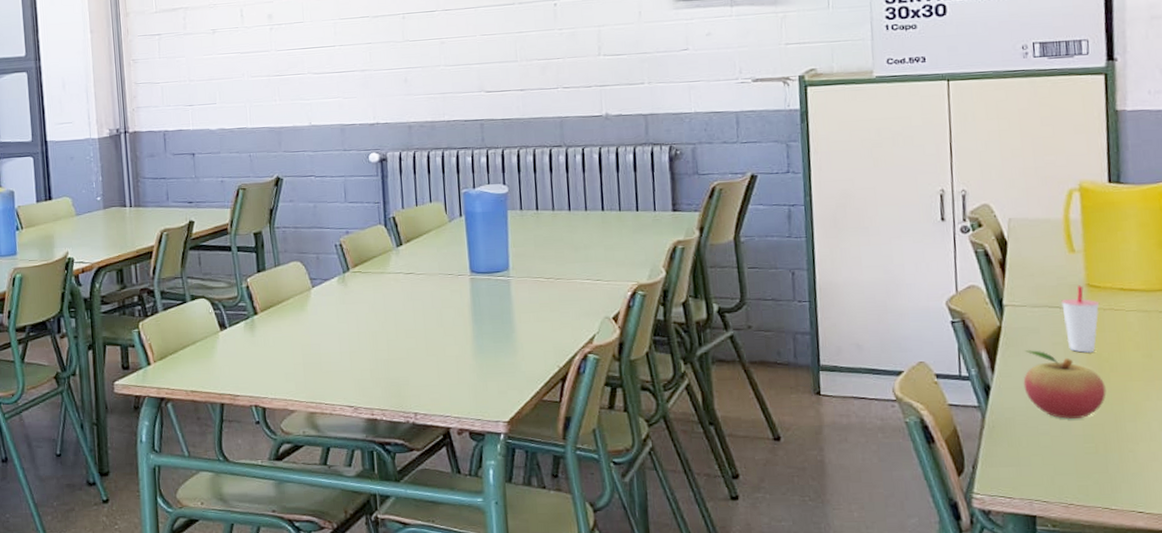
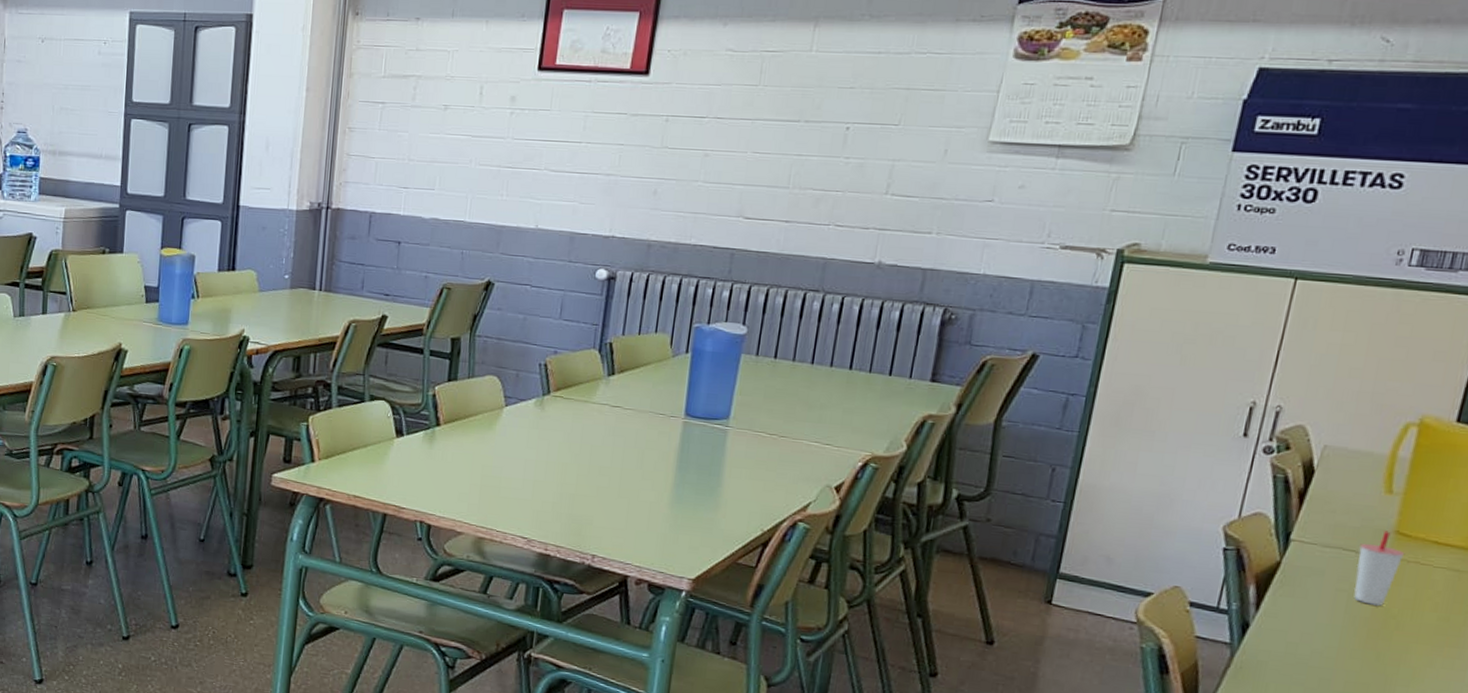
fruit: present [1023,350,1106,419] -> none [1288,592,1385,674]

